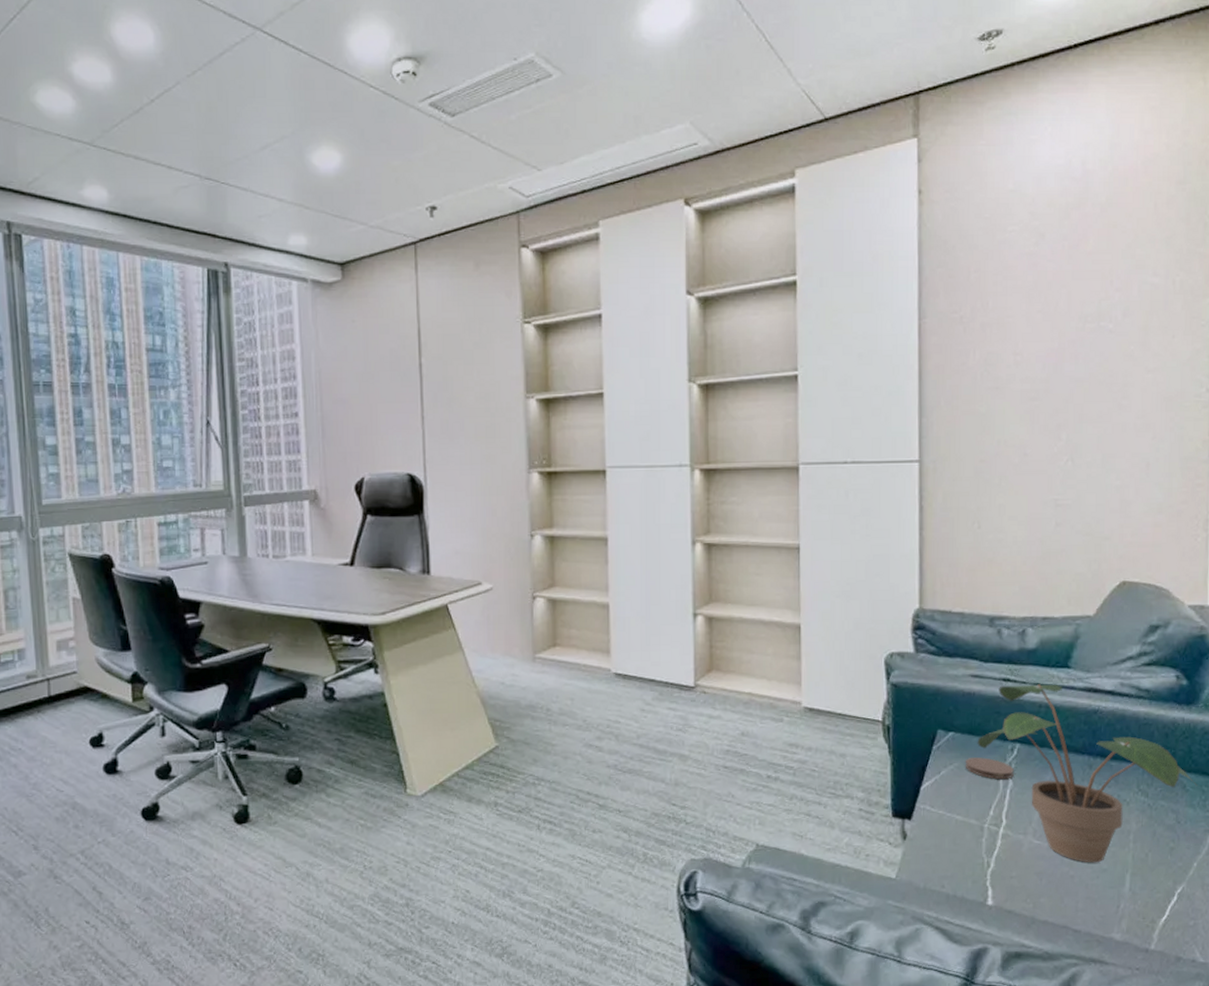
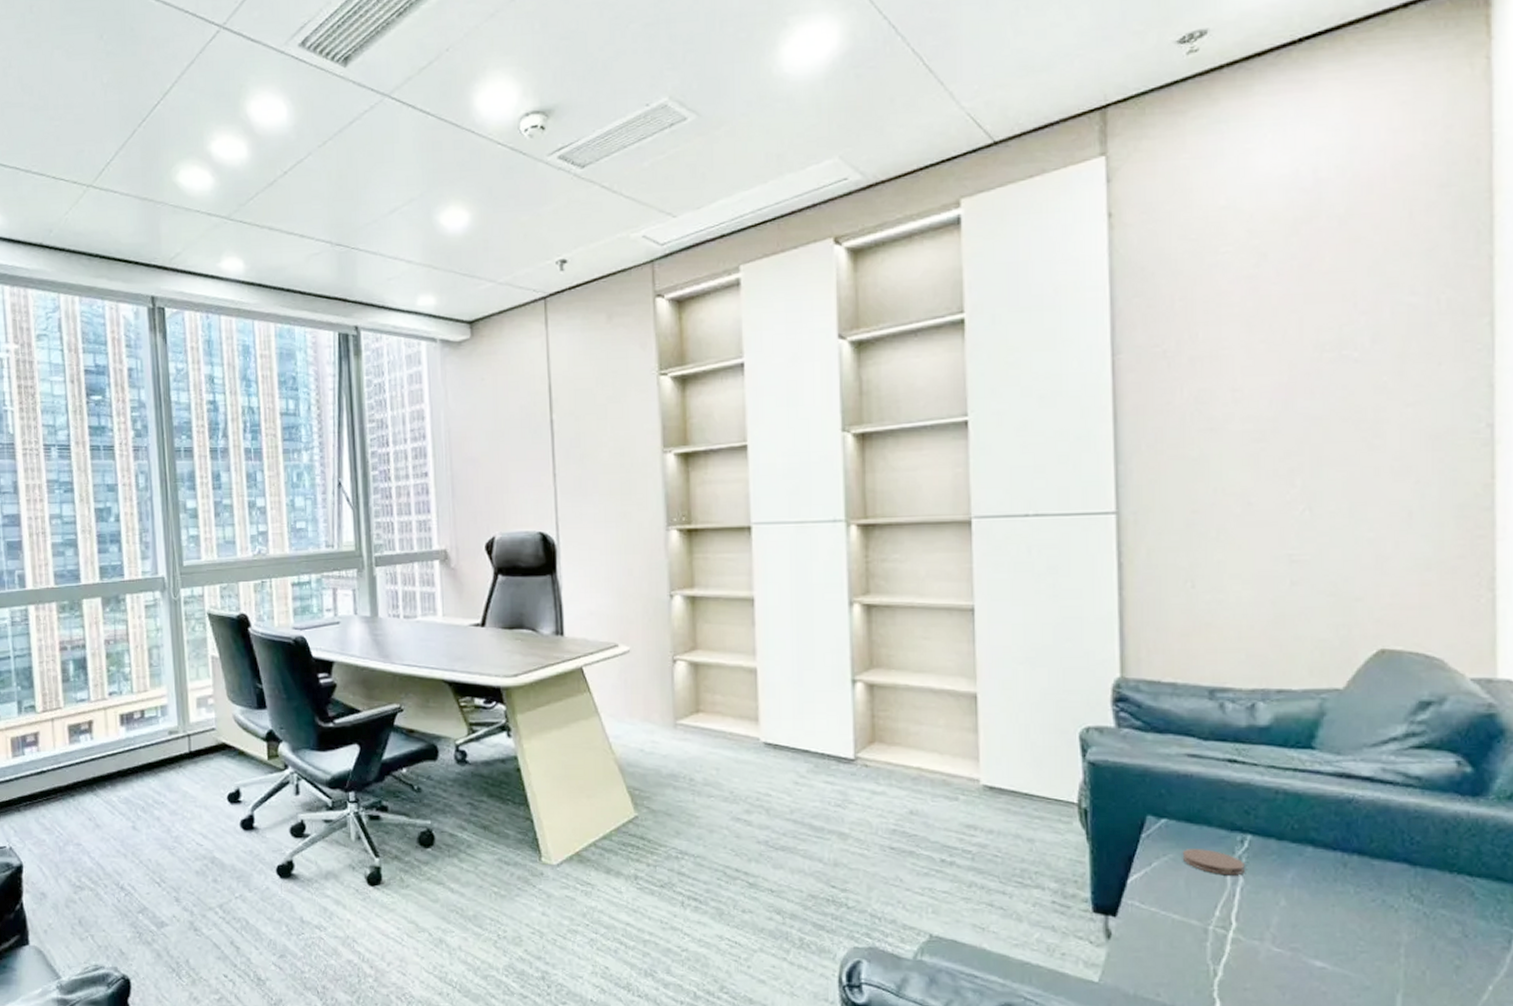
potted plant: present [977,683,1198,863] -> none [1197,766,1491,979]

